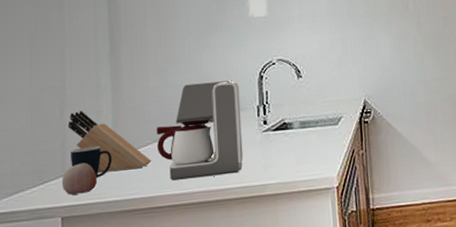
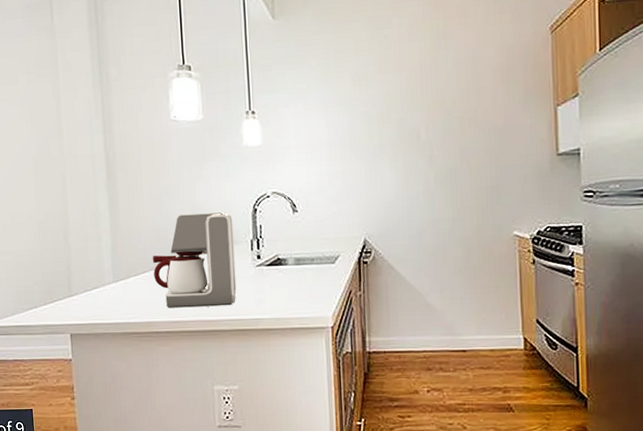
apple: present [61,162,97,195] -> none [68,285,100,314]
knife block: present [67,111,152,172] -> none [71,236,149,295]
mug: present [71,146,112,179] -> none [75,270,113,301]

